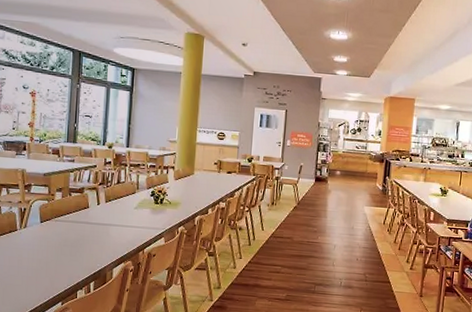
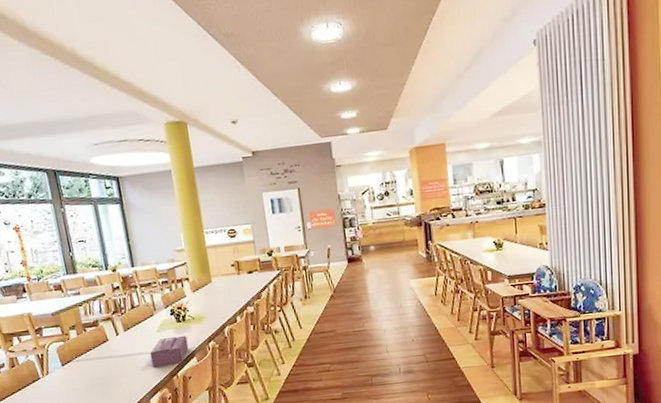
tissue box: none [122,215,160,241] -> present [149,335,189,368]

